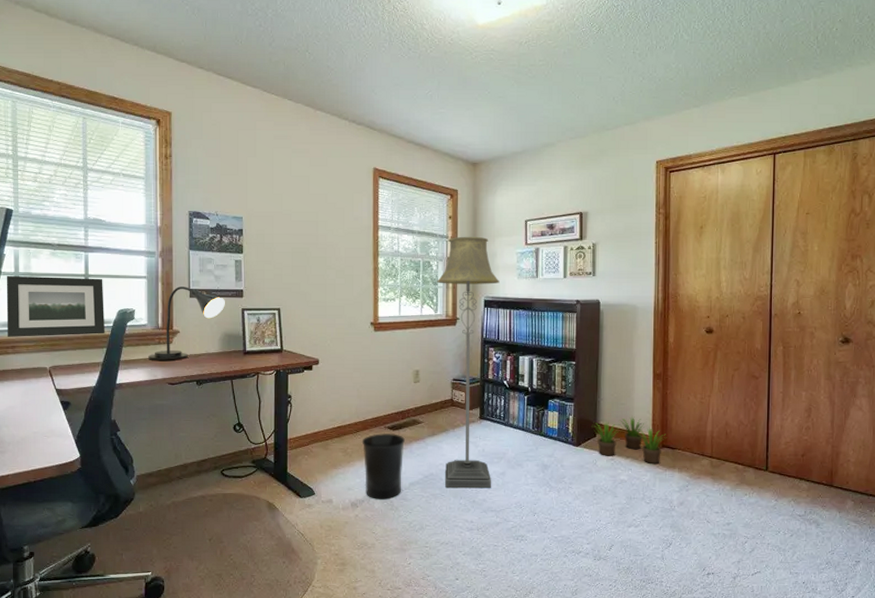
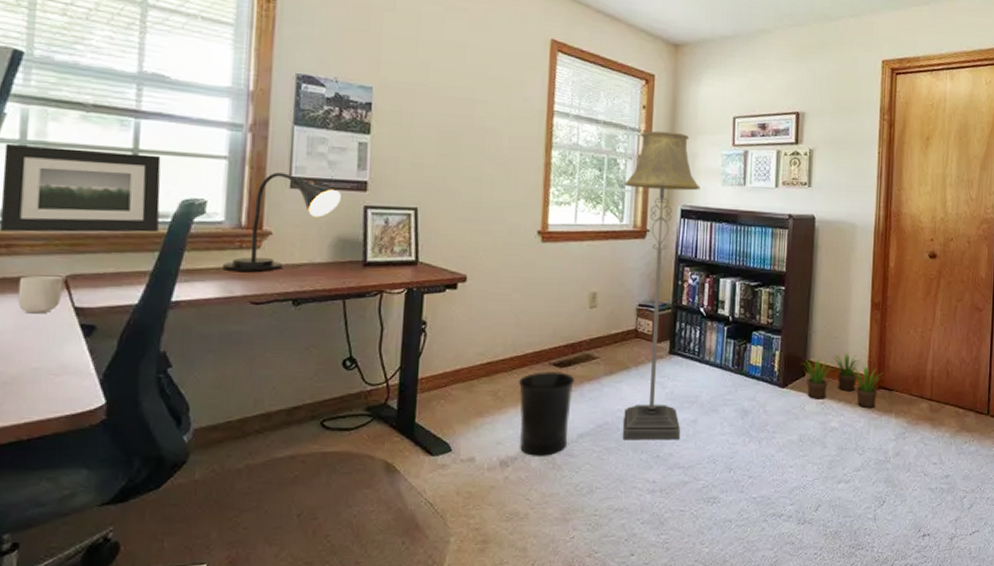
cup: none [21,367,48,394] -> present [17,275,64,314]

